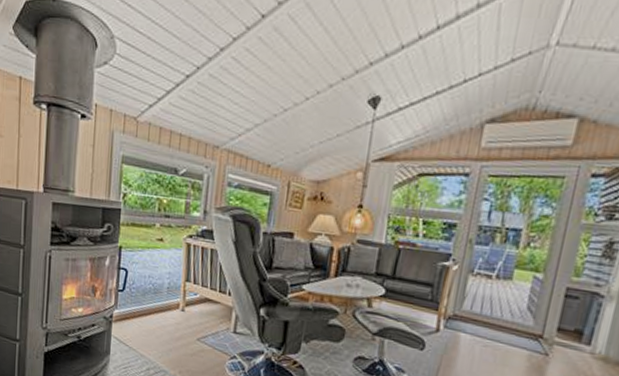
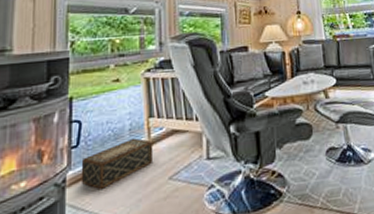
woven basket: none [124,296,187,333] -> present [81,138,154,190]

